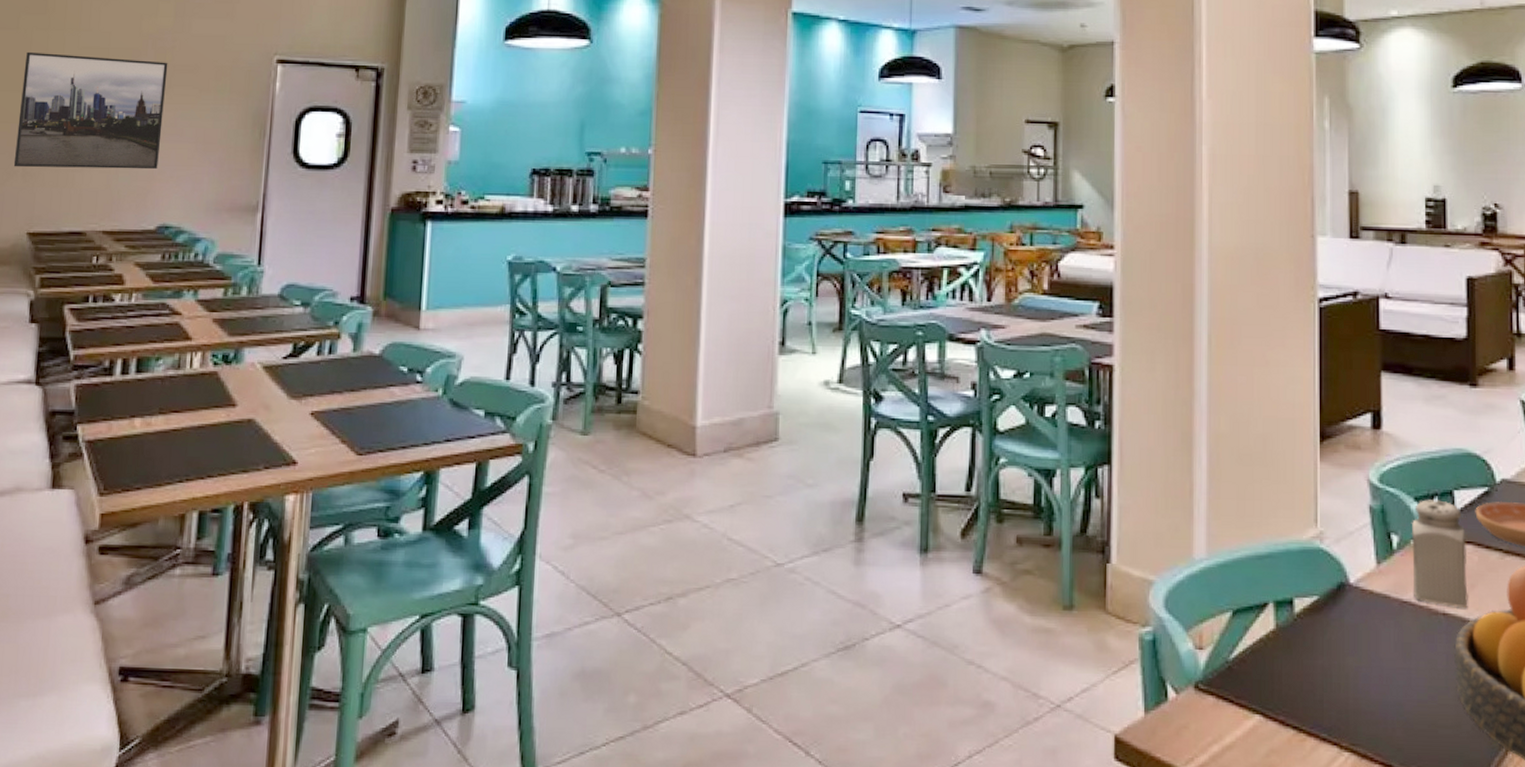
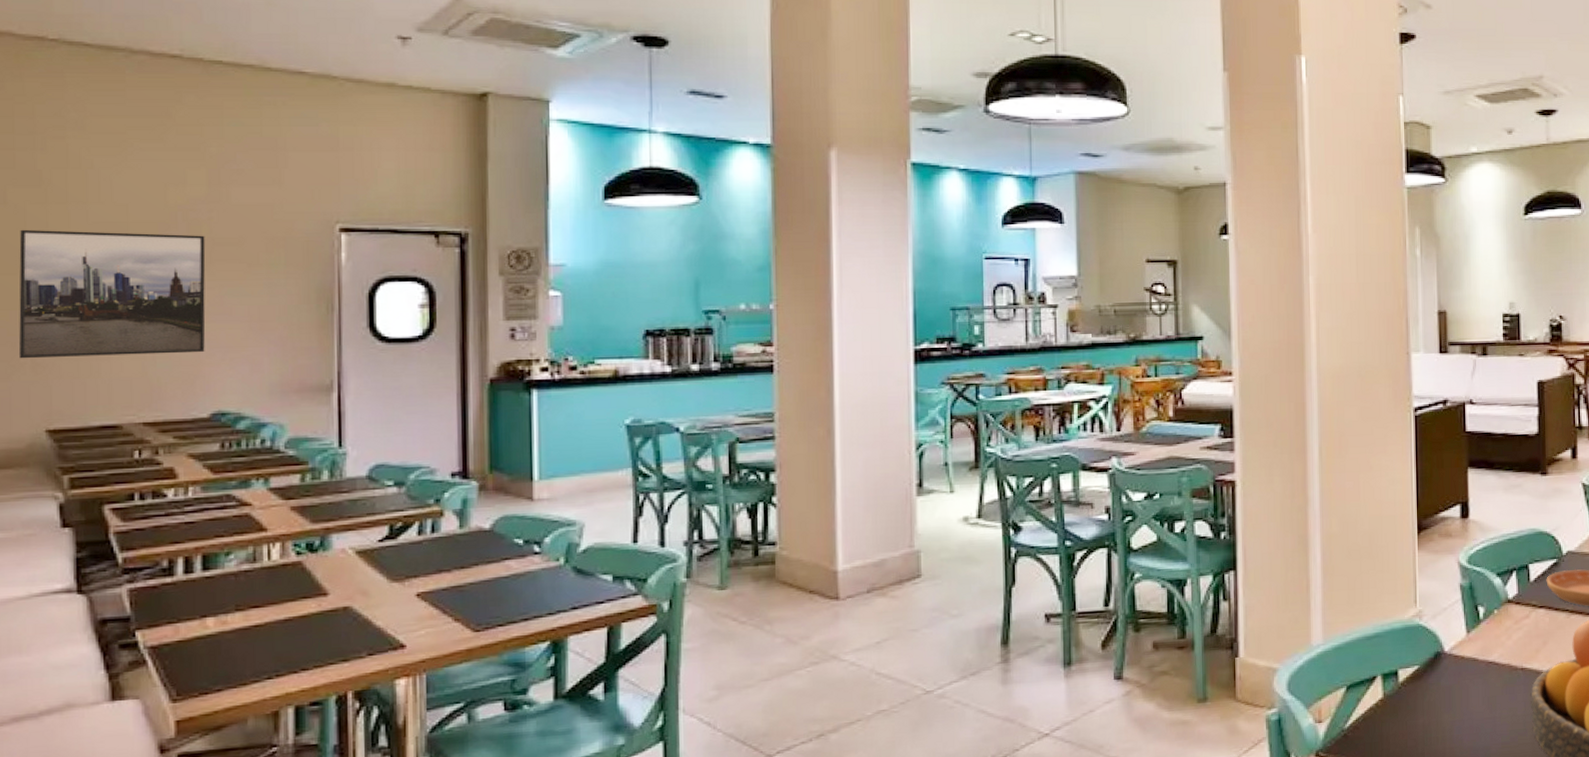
salt shaker: present [1411,500,1468,609] -> none [1494,574,1541,662]

